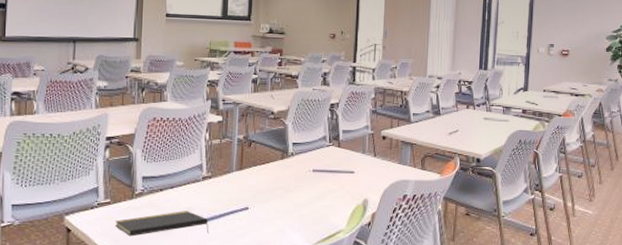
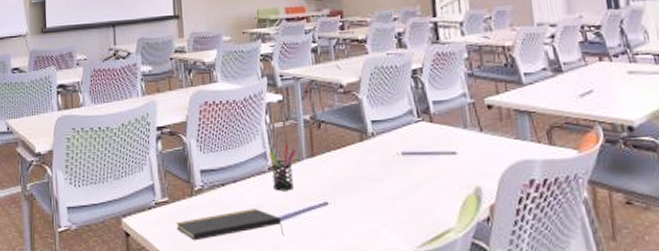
pen holder: none [205,158,228,197] -> present [269,143,296,191]

